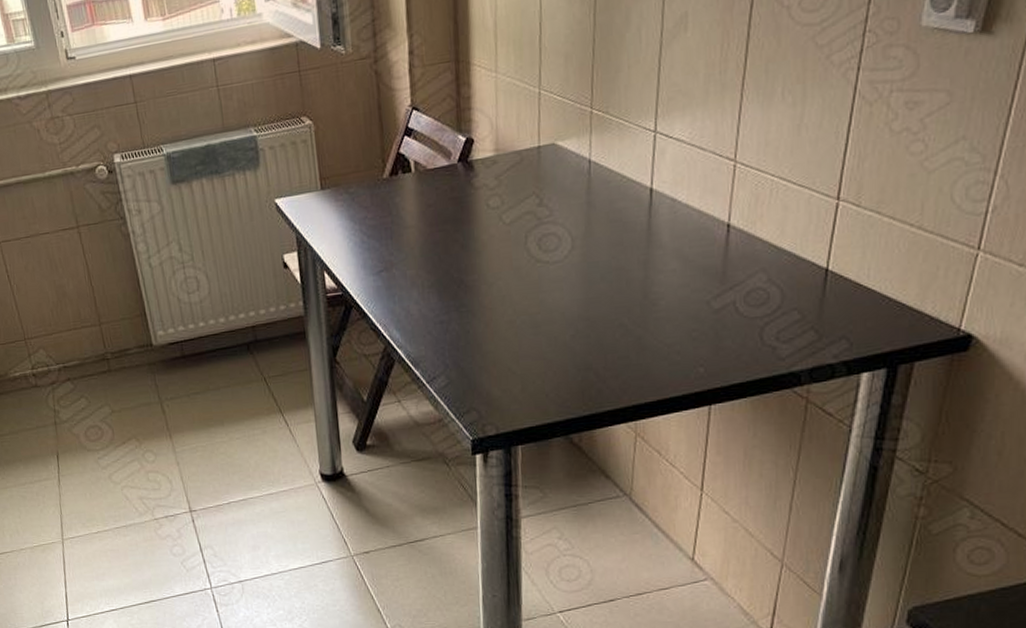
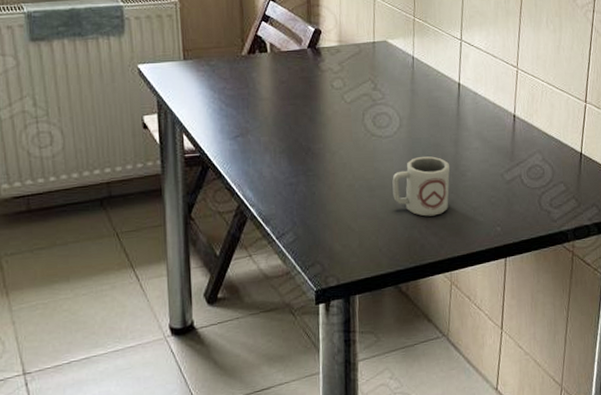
cup: none [562,283,637,356] -> present [392,156,450,217]

